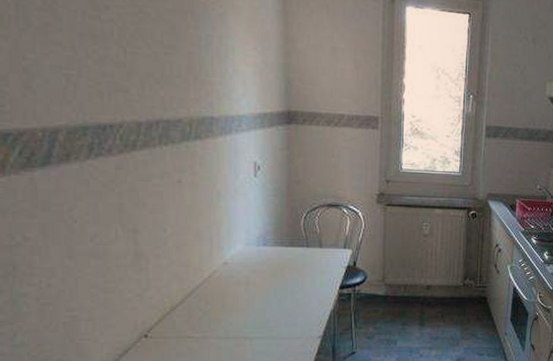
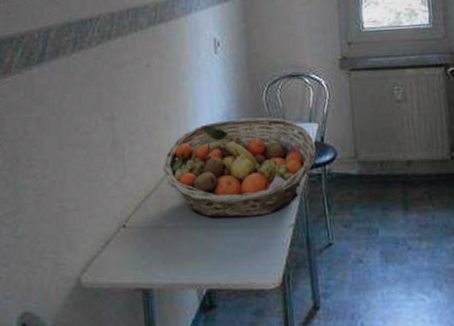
fruit basket: none [192,240,348,330] -> present [163,117,317,218]

